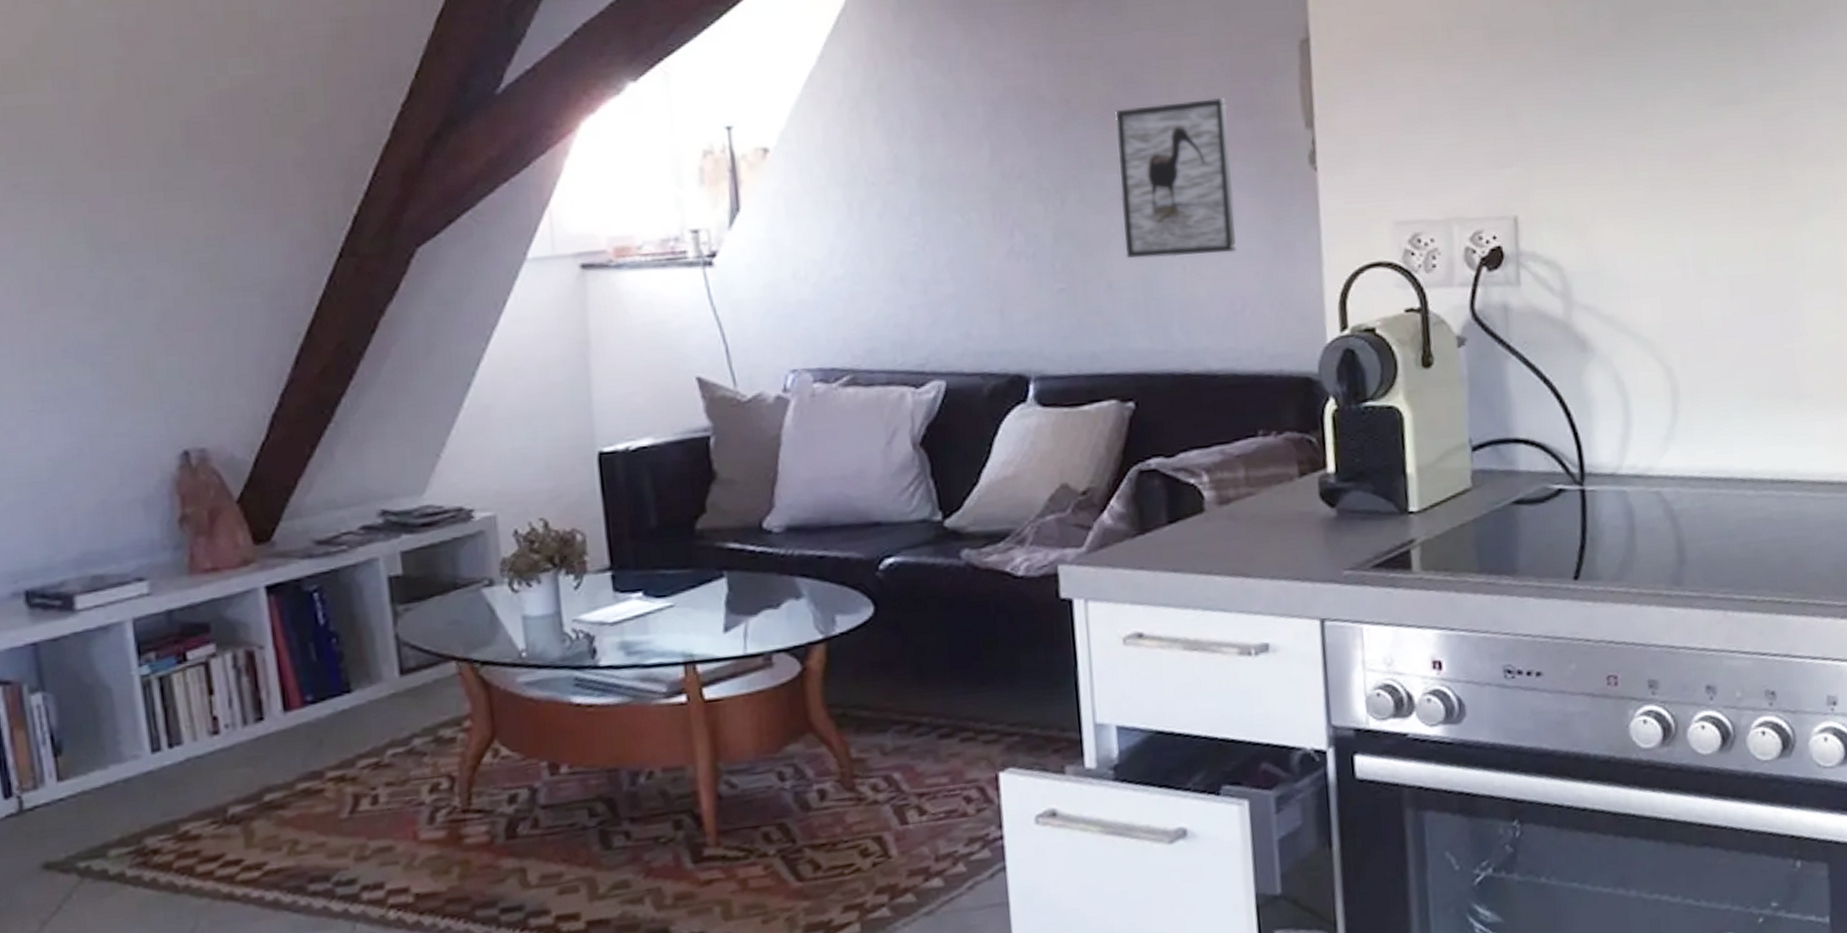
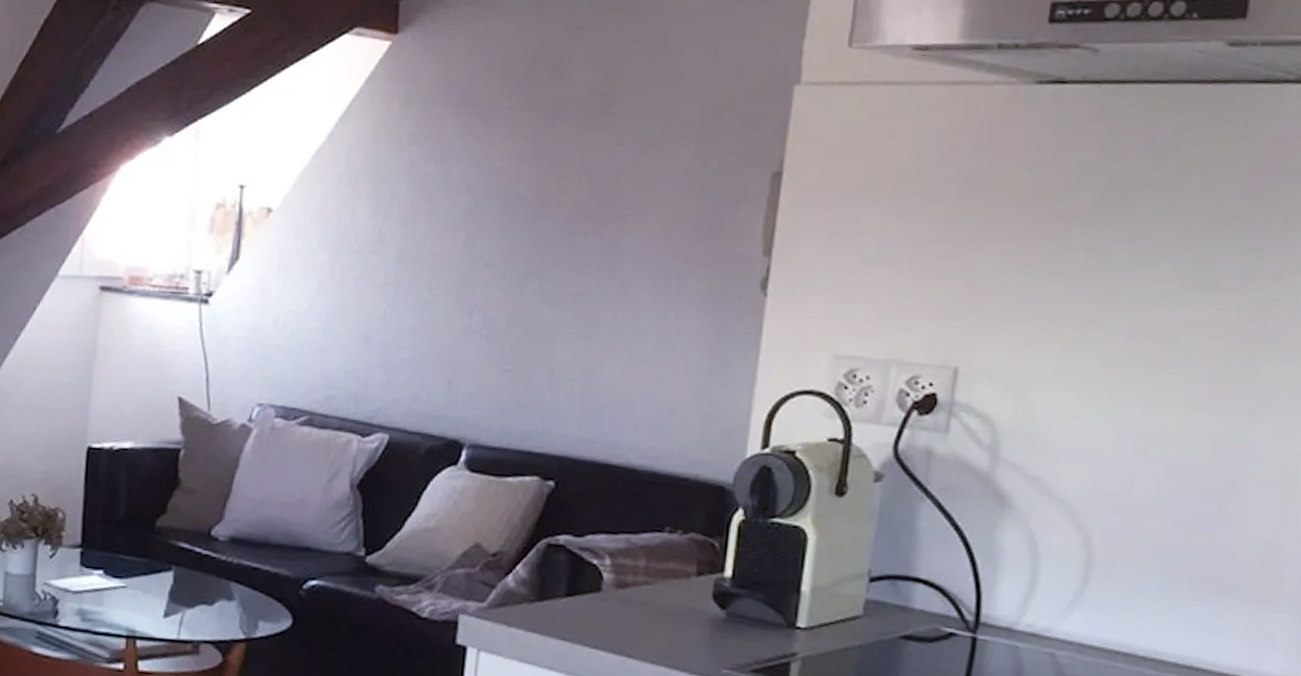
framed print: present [1115,97,1236,259] -> none [571,215,691,361]

